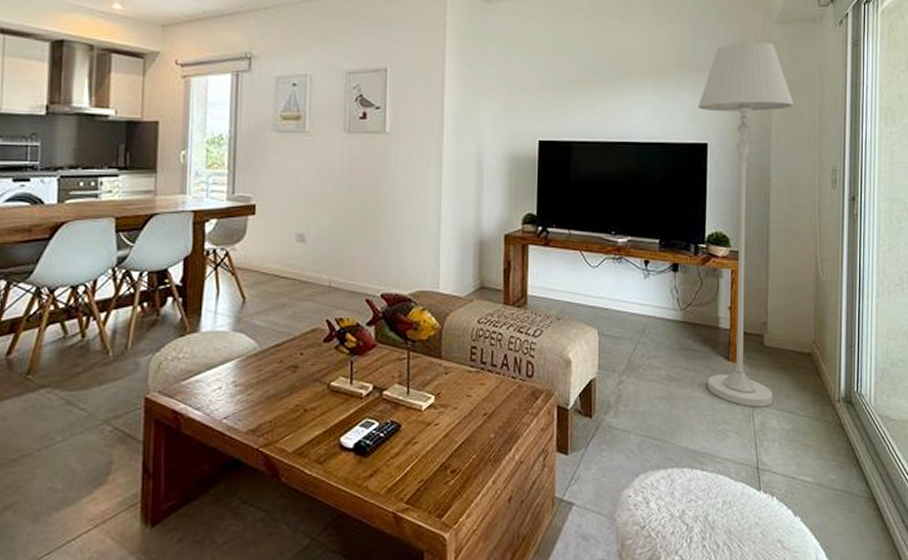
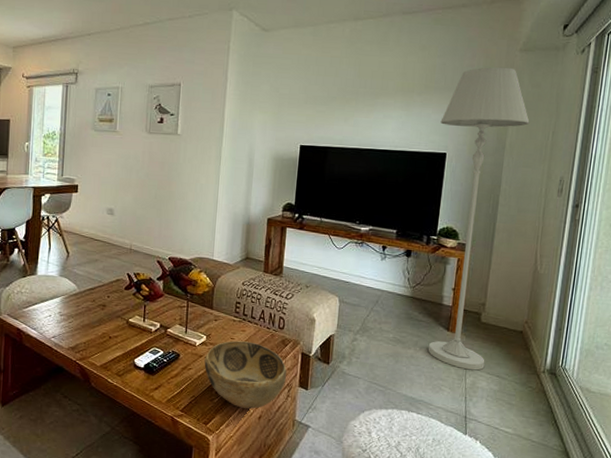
decorative bowl: none [434,398,541,489] -> present [204,340,287,409]

